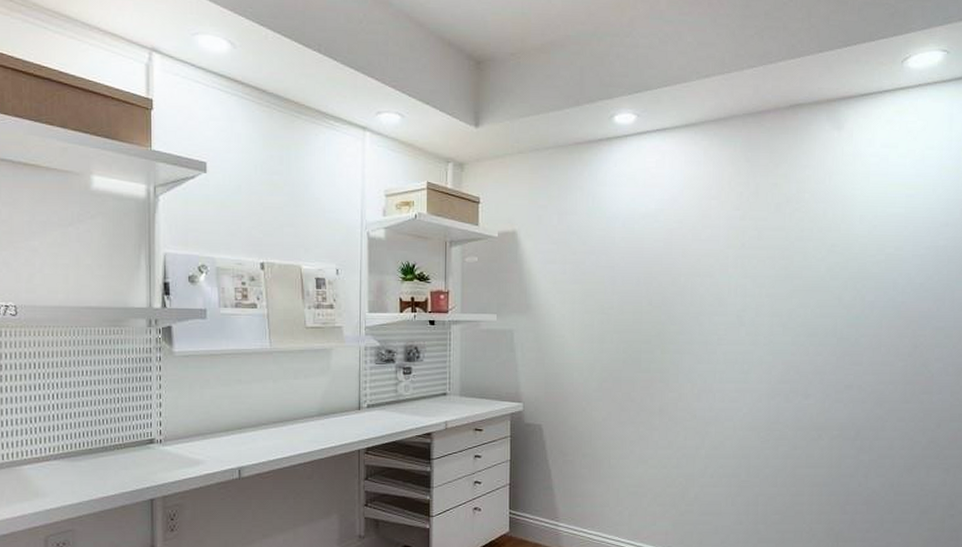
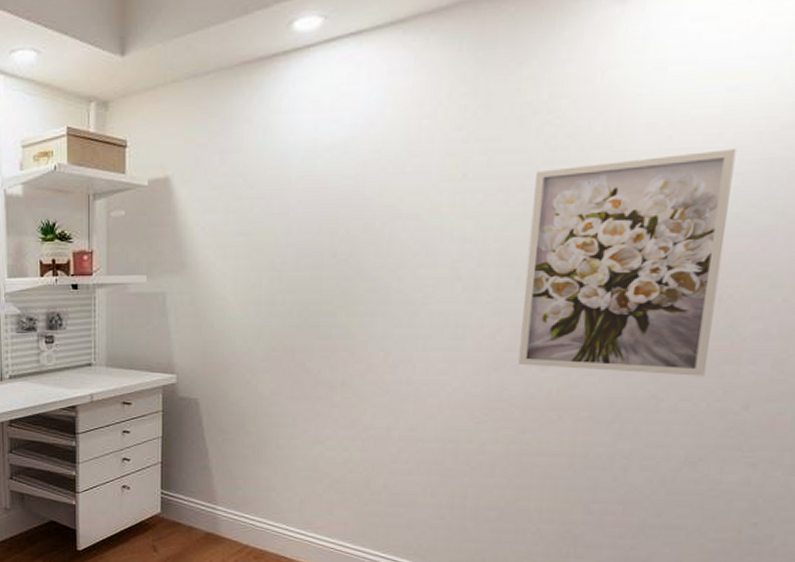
wall art: none [788,237,916,403] -> present [518,149,737,376]

